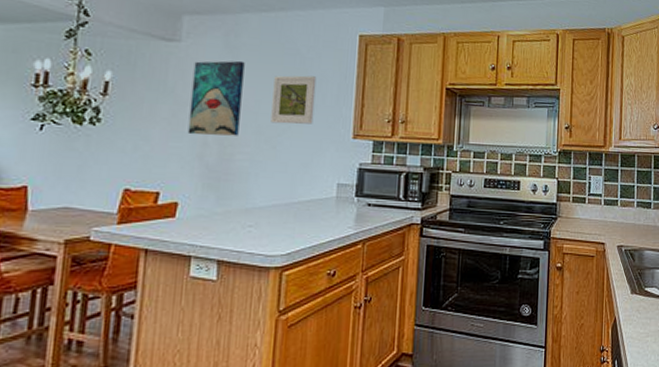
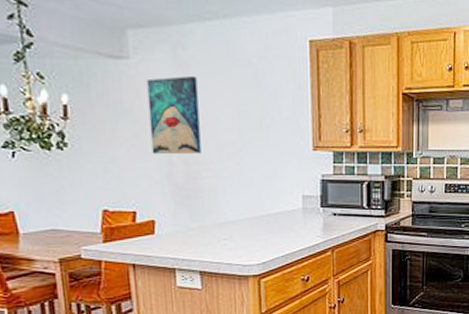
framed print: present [271,75,317,124] -> none [228,88,272,139]

